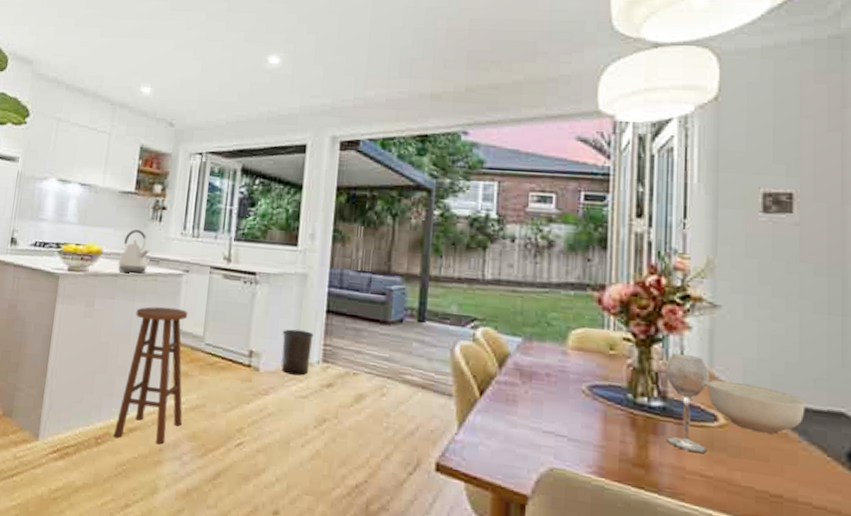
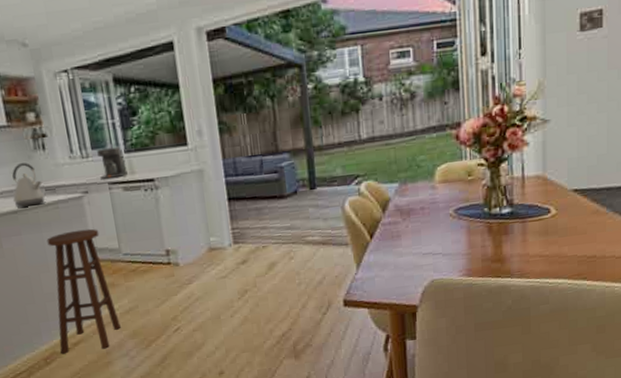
coffee maker: none [204,231,232,263] -> present [97,146,126,180]
waste bin: present [281,329,314,376] -> none [193,220,224,262]
wineglass: present [665,353,710,454] -> none [511,166,544,241]
bowl: present [706,380,806,434] -> none [542,178,611,214]

